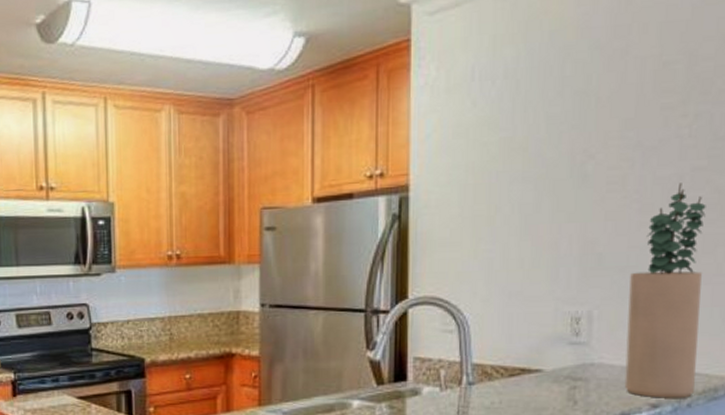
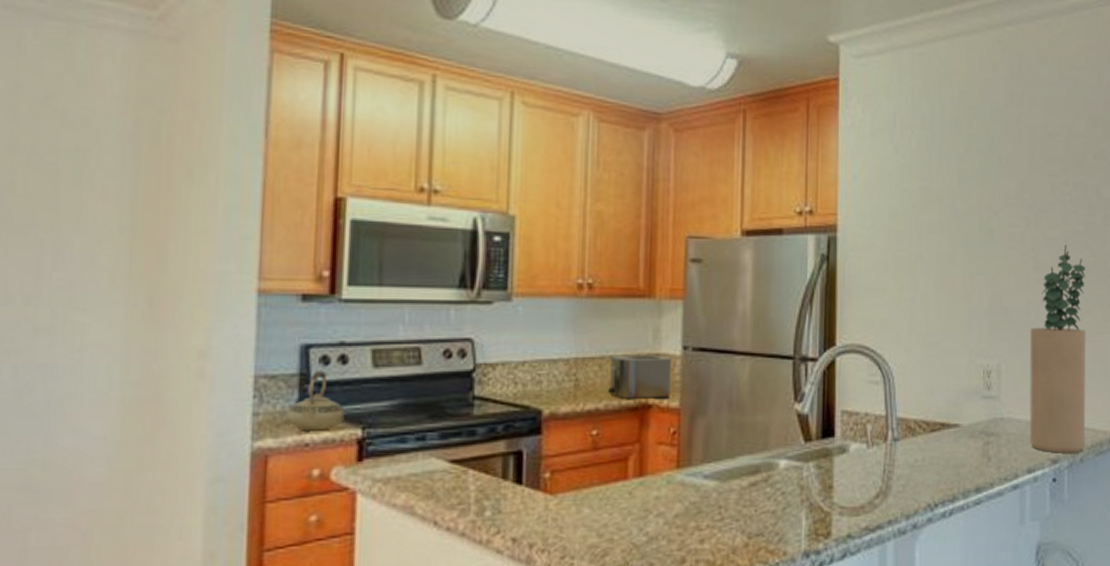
toaster: none [197,312,252,351] -> present [608,354,673,402]

